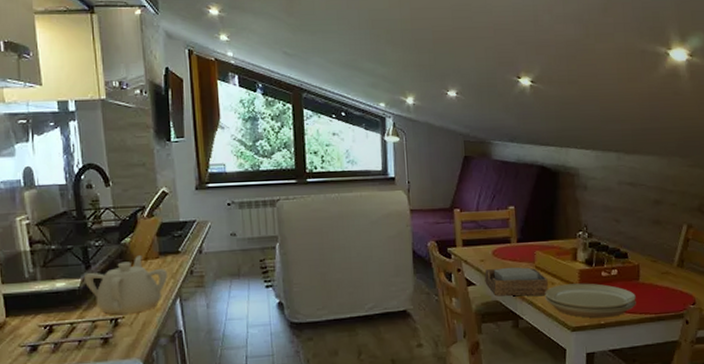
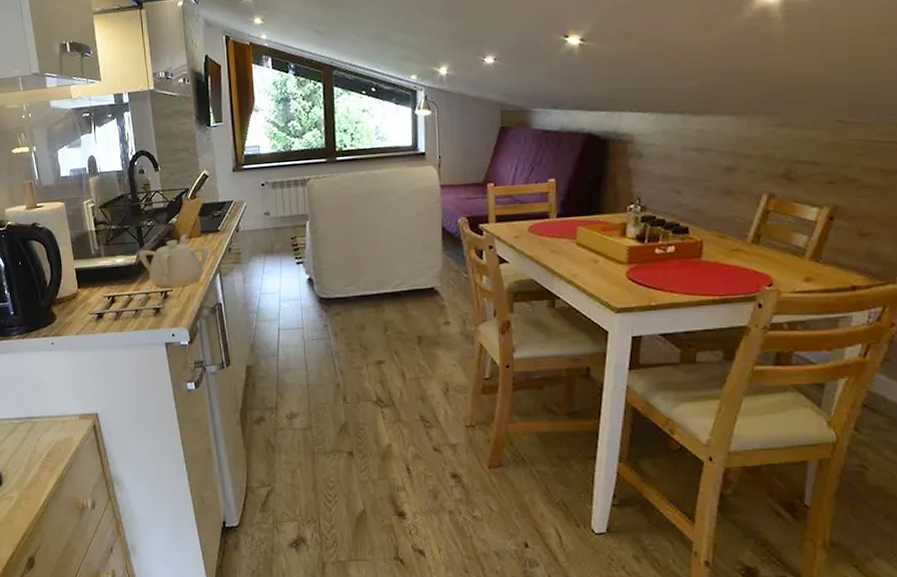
napkin holder: present [484,267,548,297] -> none [518,243,591,275]
plate: present [545,283,636,319] -> none [586,261,696,300]

